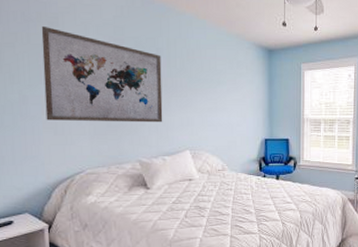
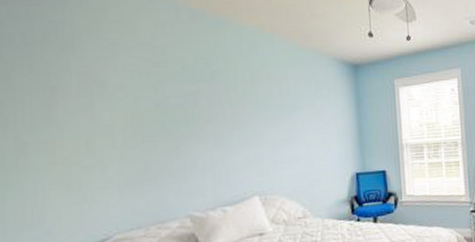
wall art: present [41,26,163,123] -> none [49,51,222,173]

